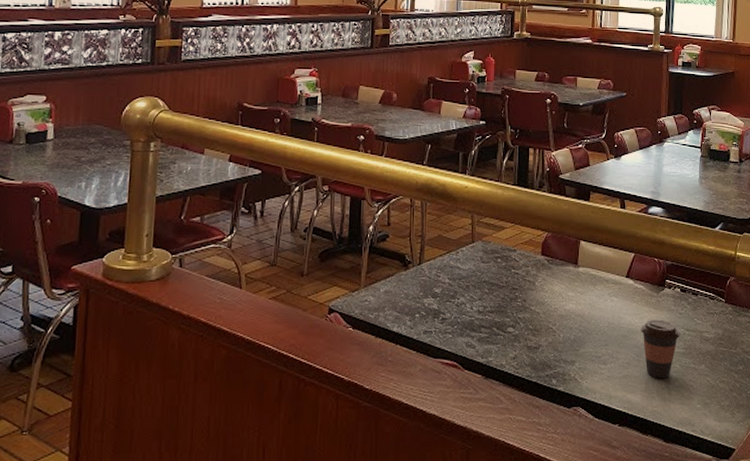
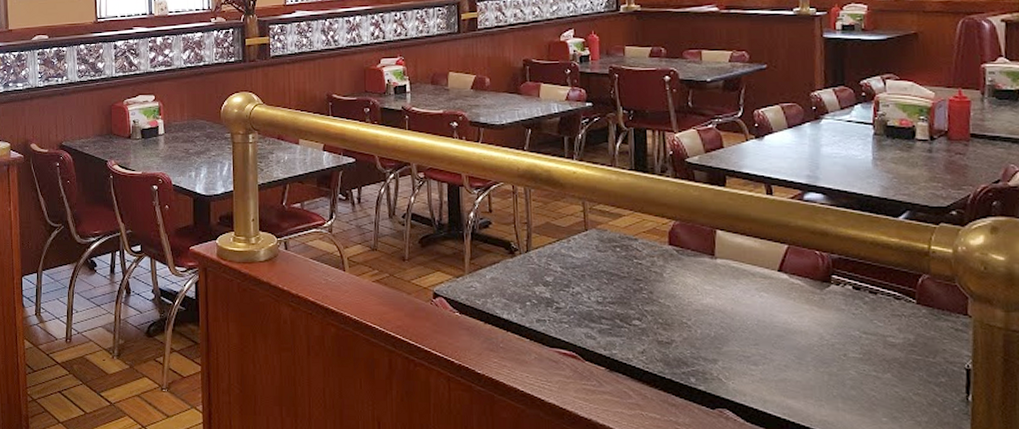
coffee cup: present [640,319,680,379] -> none [800,319,855,386]

